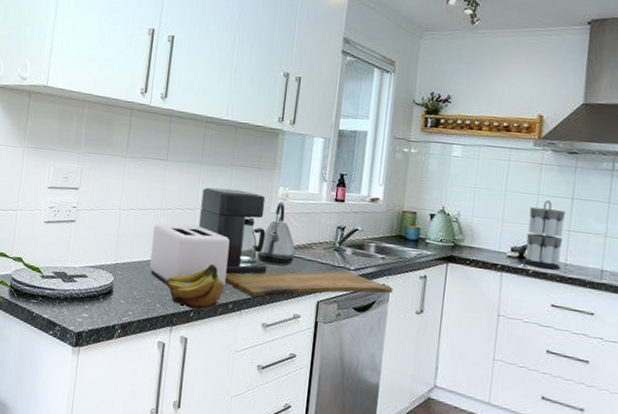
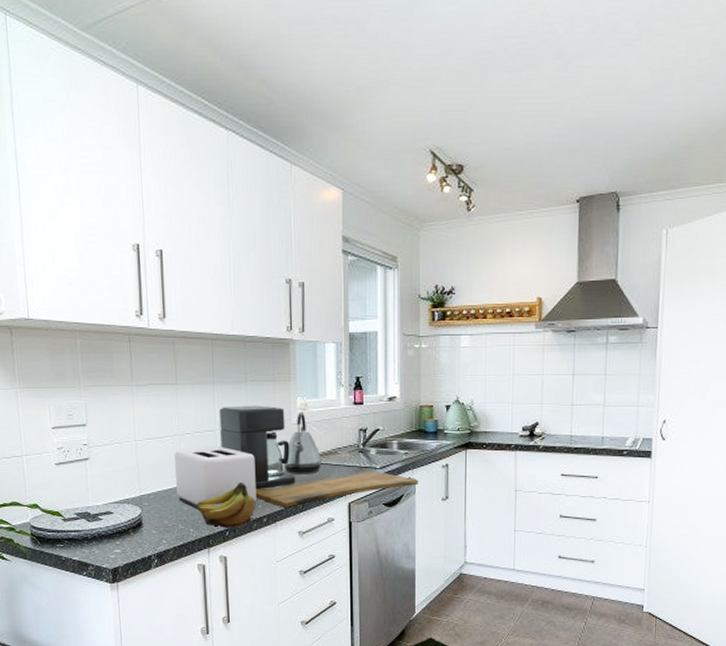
spice rack: present [523,200,566,270] -> none [534,379,568,443]

